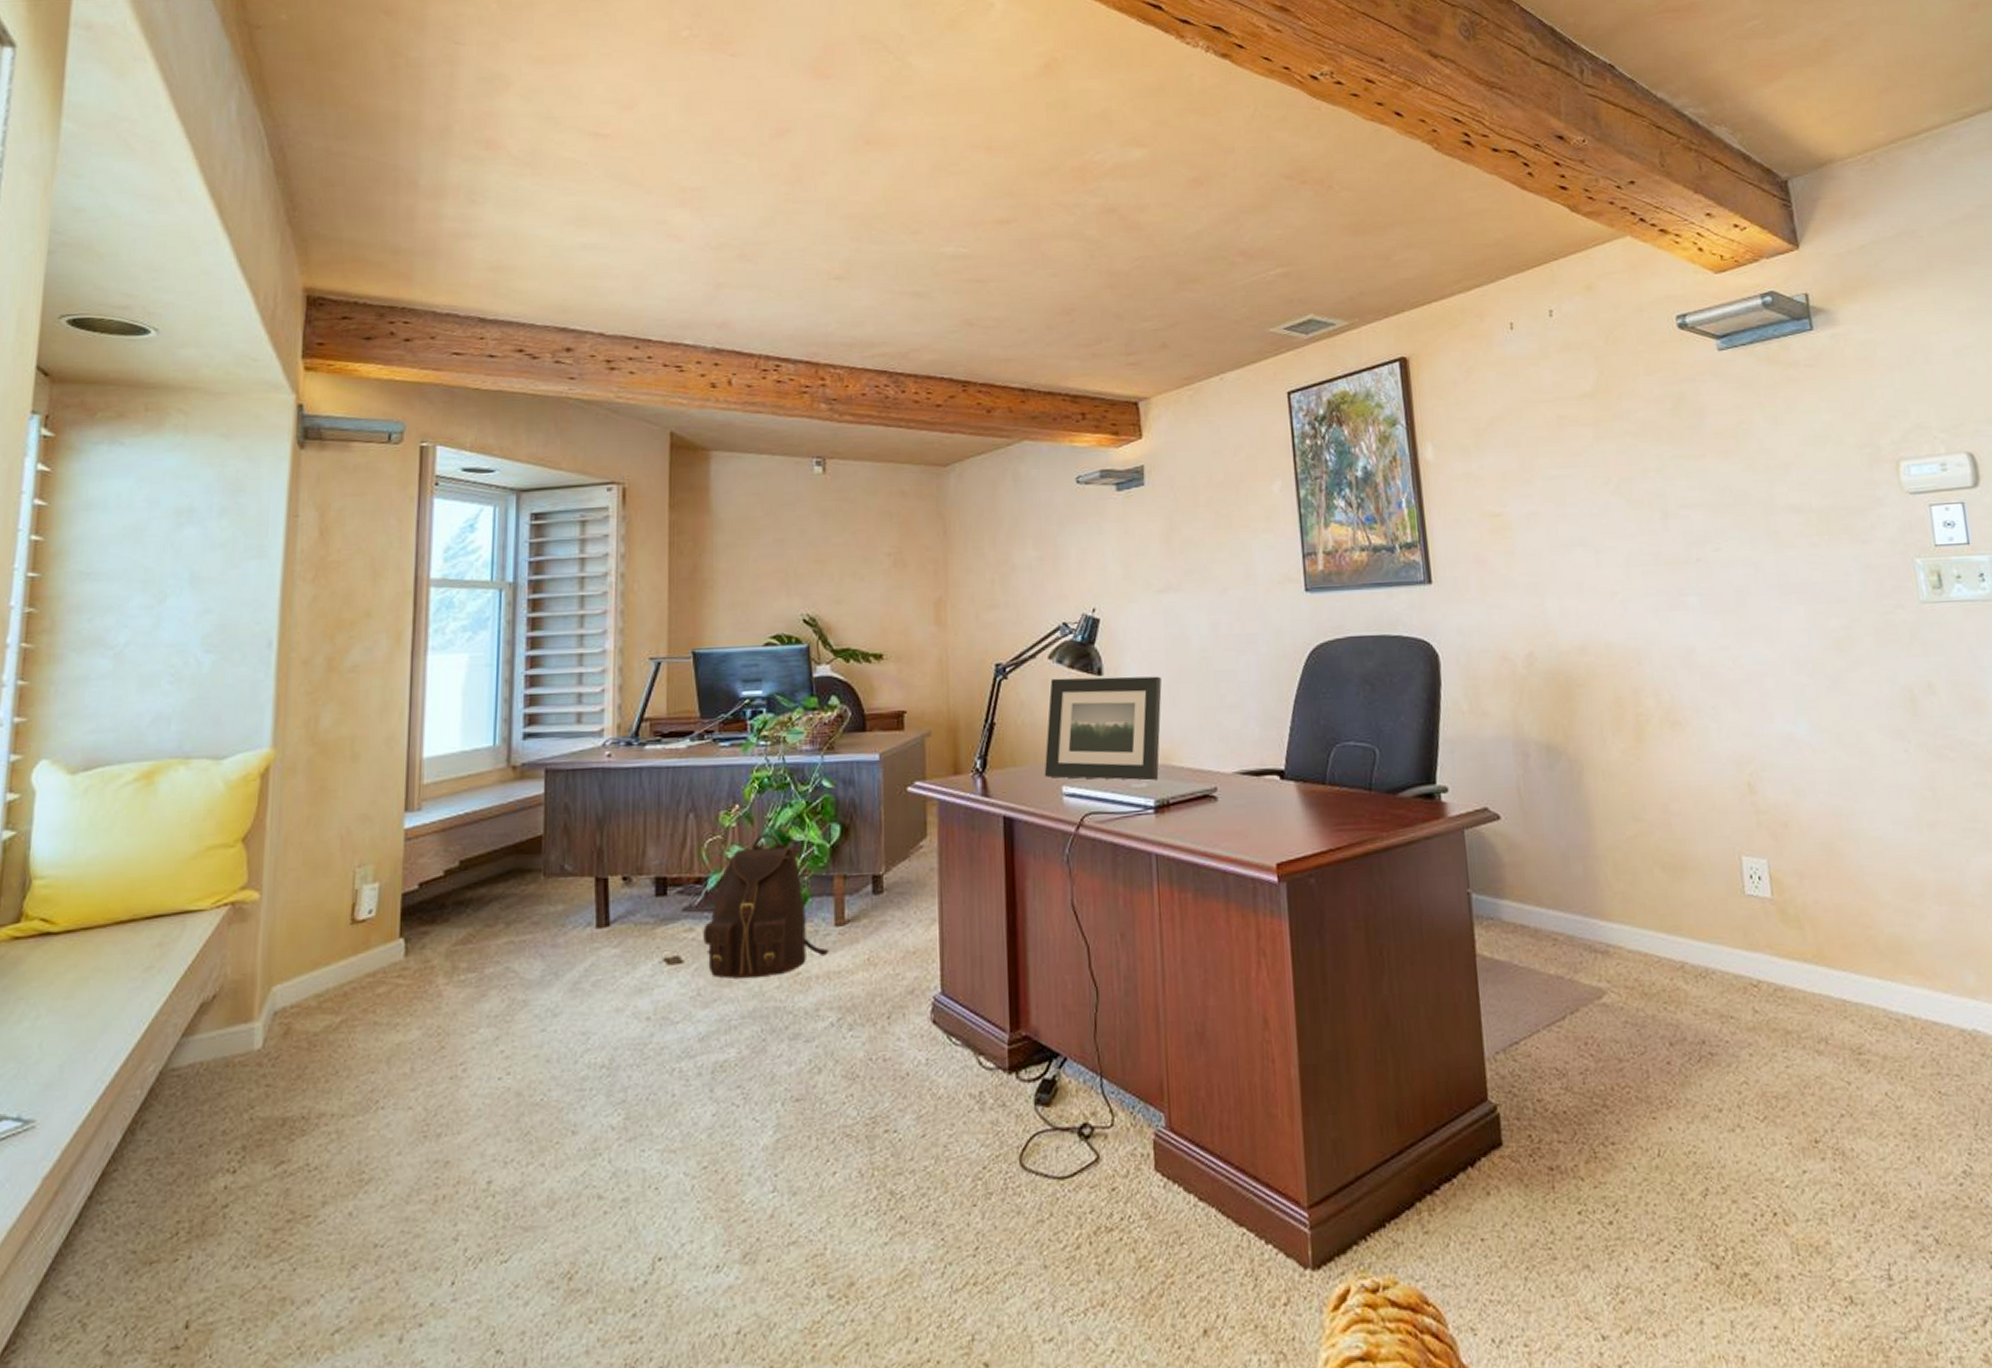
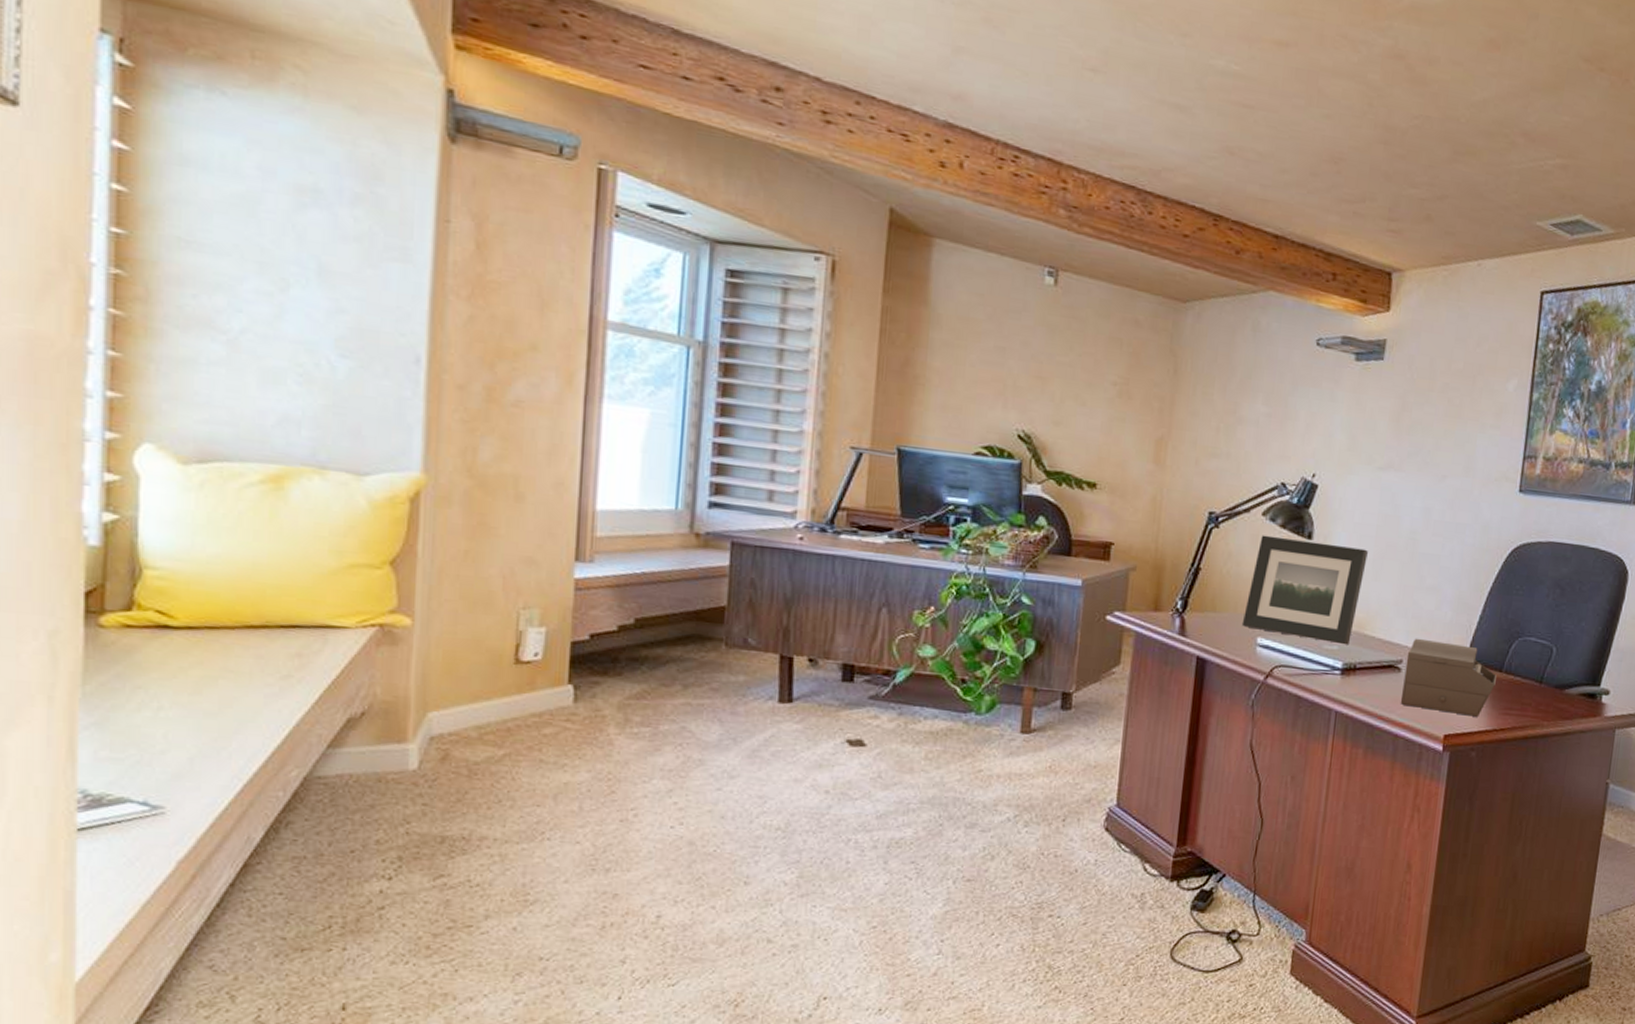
backpack: present [703,833,829,979] -> none [888,638,1013,770]
sewing box: none [1220,761,1321,839] -> present [1400,638,1497,717]

